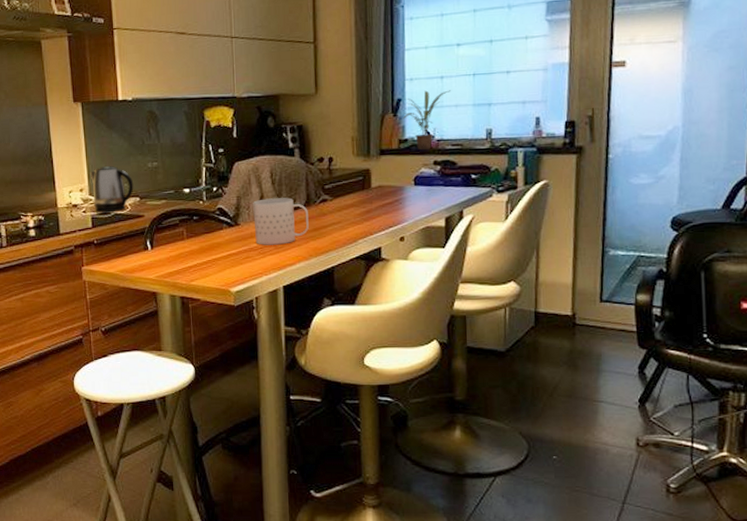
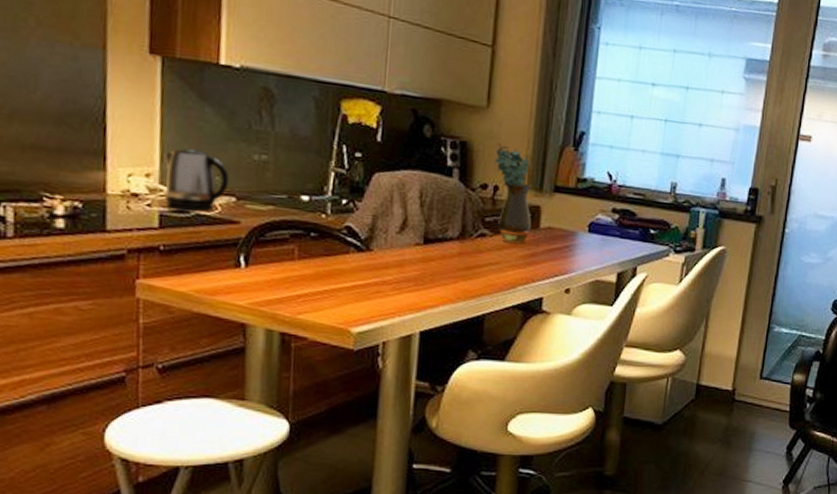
mug: present [253,197,310,245] -> none [391,223,462,282]
vase: none [327,121,365,205] -> present [494,143,532,244]
potted plant: present [402,90,452,151] -> none [583,128,641,195]

